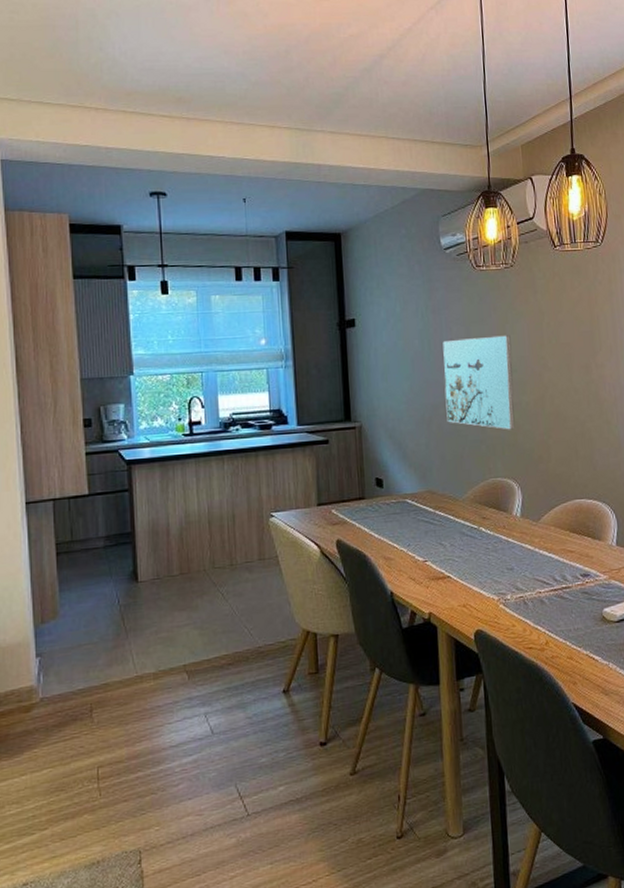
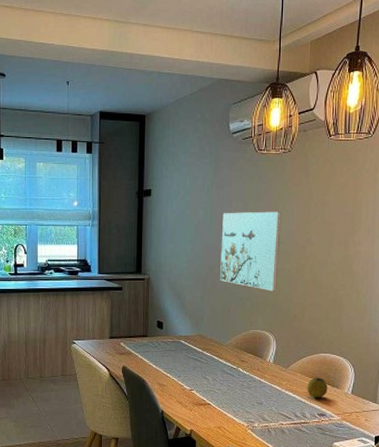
fruit: none [564,529,588,555] -> present [307,377,328,398]

